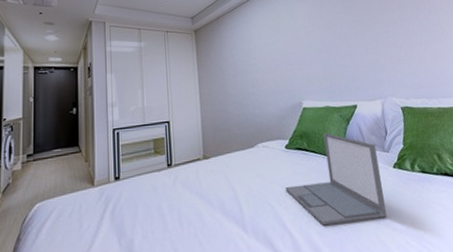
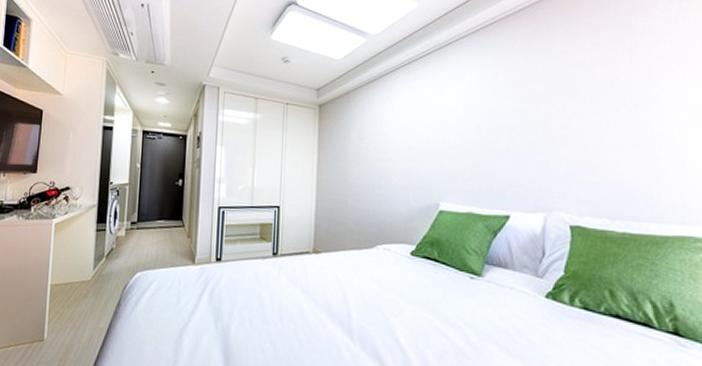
laptop: present [285,133,388,226] -> none [404,244,527,354]

